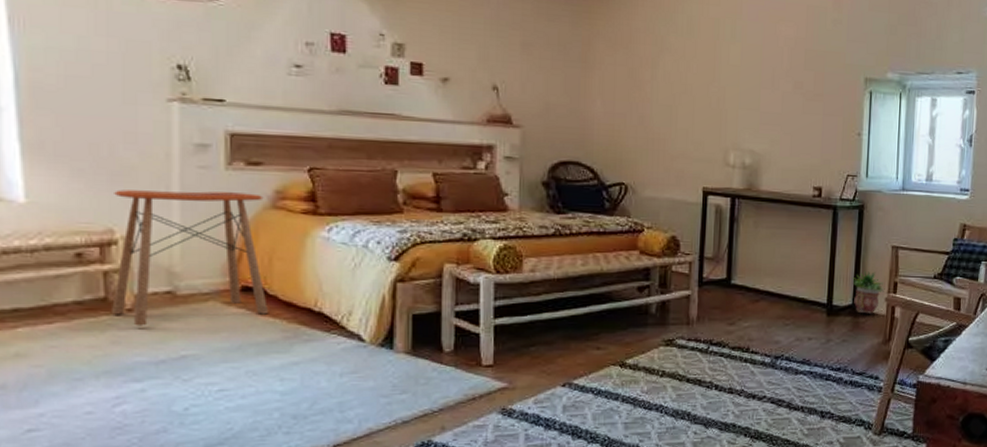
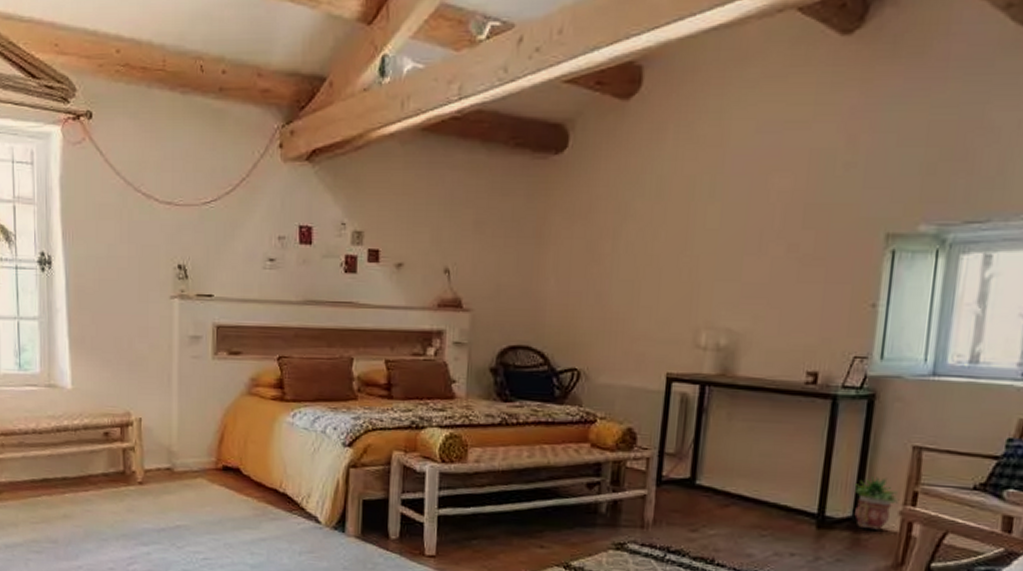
side table: present [112,190,269,326] -> none [128,378,244,498]

